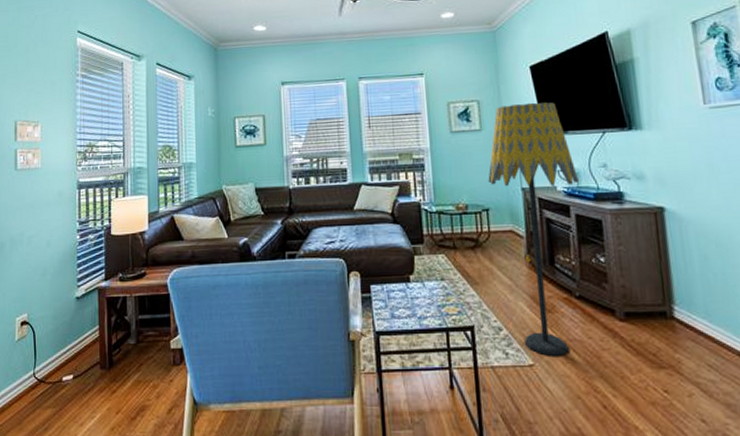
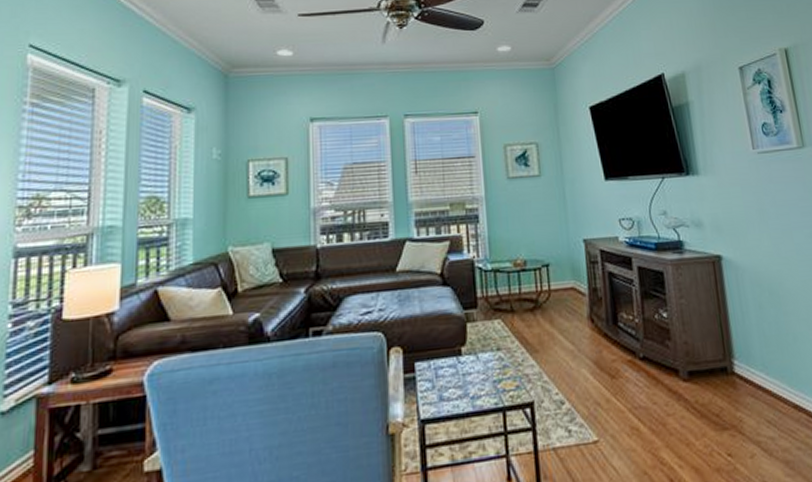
floor lamp: present [488,102,580,356] -> none [548,145,641,429]

